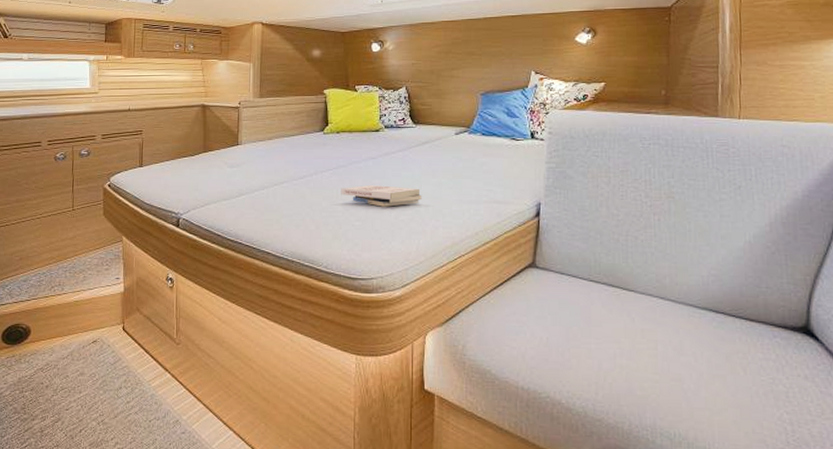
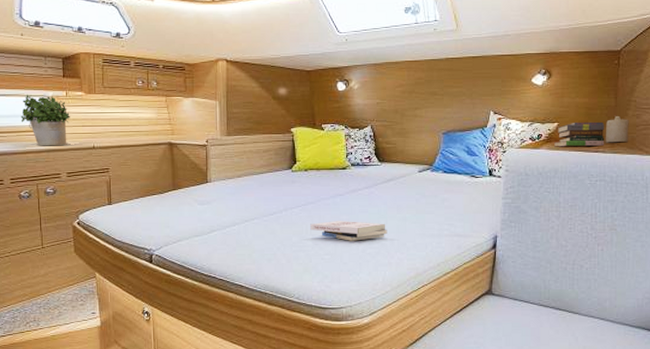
potted plant: none [62,58,109,109] -> present [20,94,70,146]
books: none [601,81,658,109] -> present [554,122,605,148]
candle: none [657,74,685,105] -> present [605,115,629,144]

